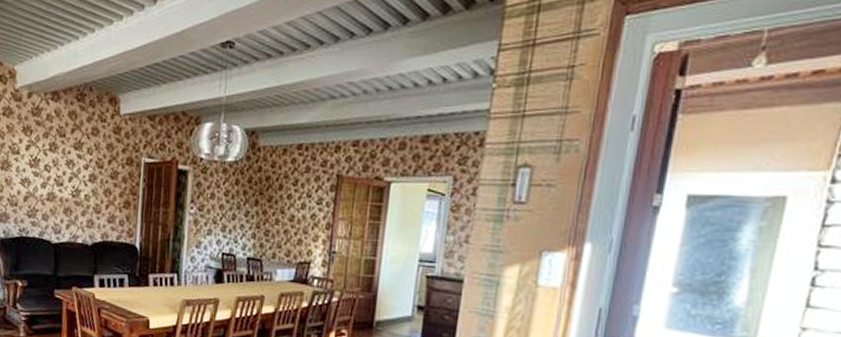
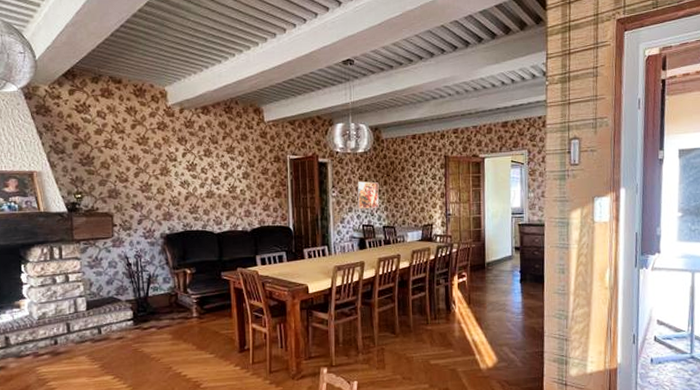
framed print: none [218,198,248,235] -> present [357,181,379,210]

